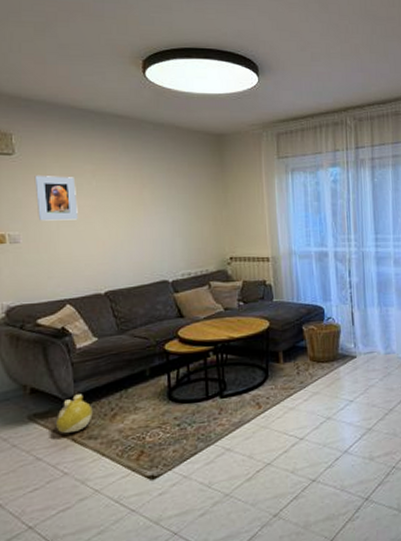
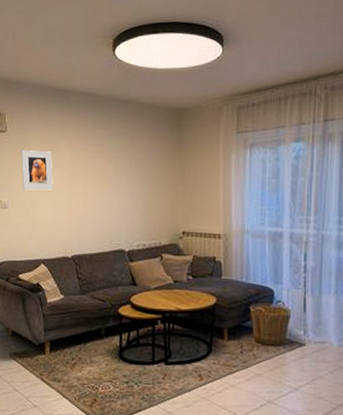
plush toy: present [55,394,93,433] -> none [29,342,58,373]

